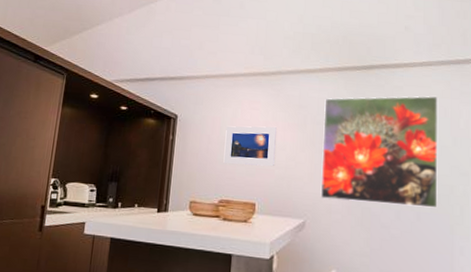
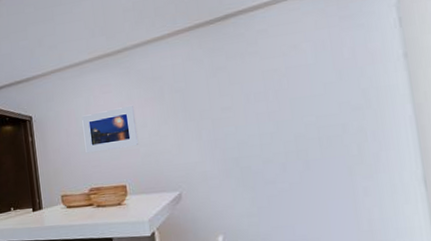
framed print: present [321,96,438,208] -> none [179,29,329,167]

